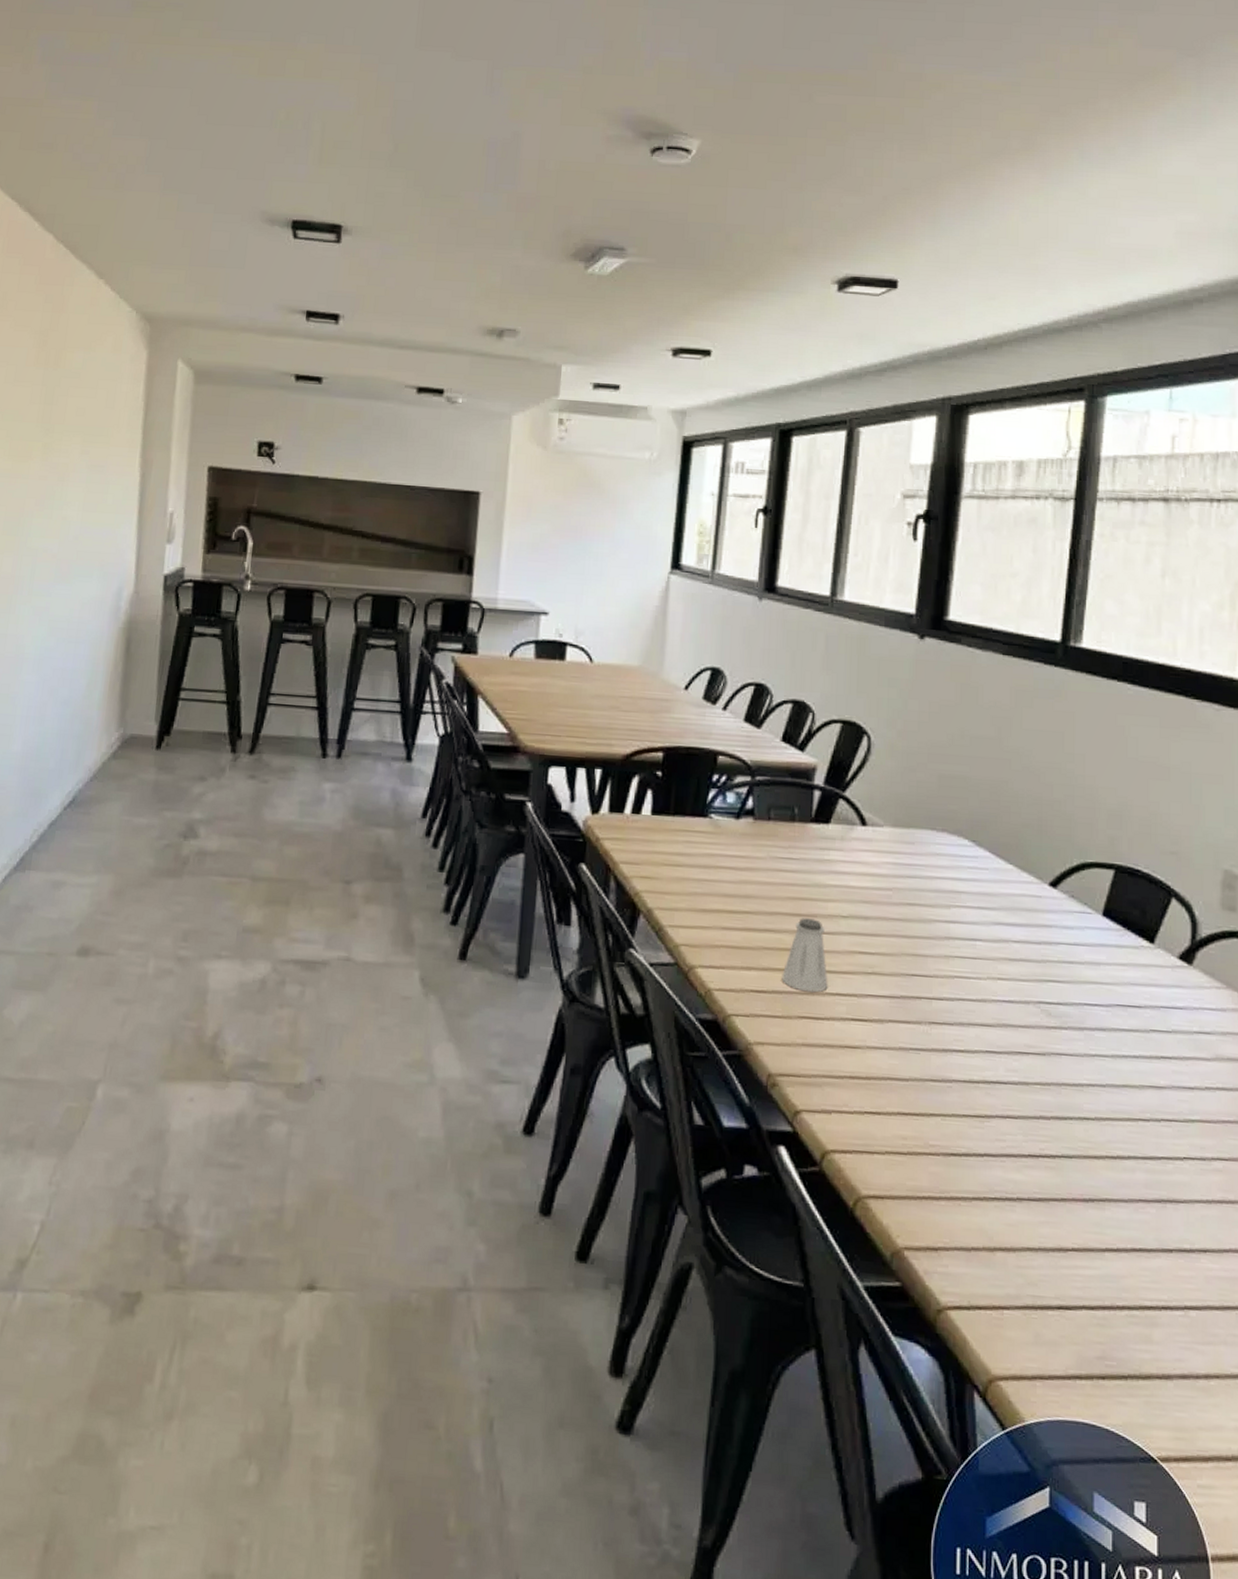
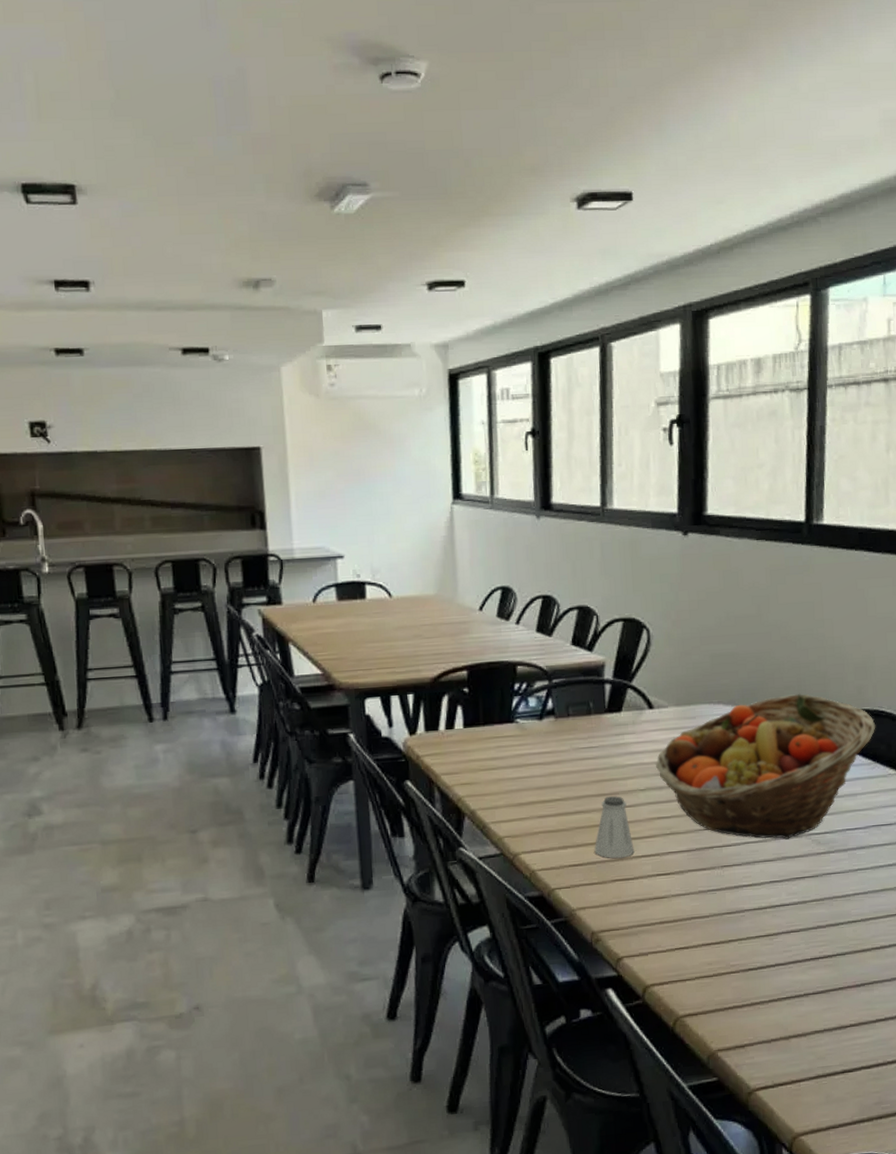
fruit basket: none [862,833,1129,1004] -> present [655,693,876,840]

